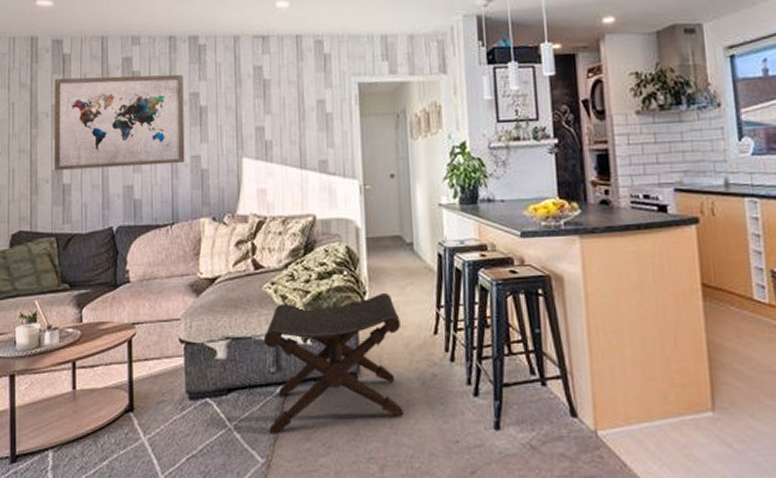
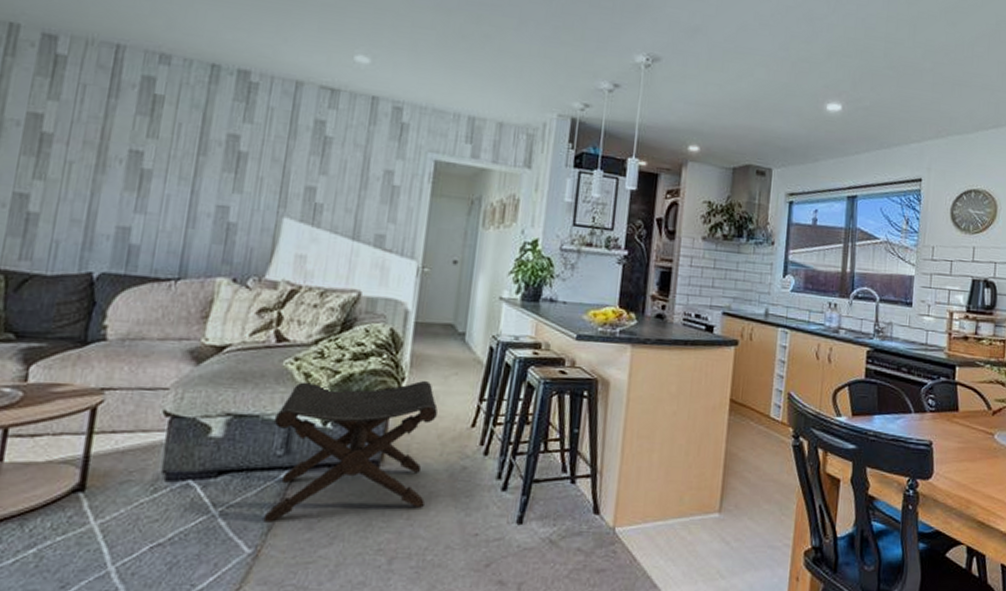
wall art: present [54,74,185,171] -> none [17,81,223,212]

